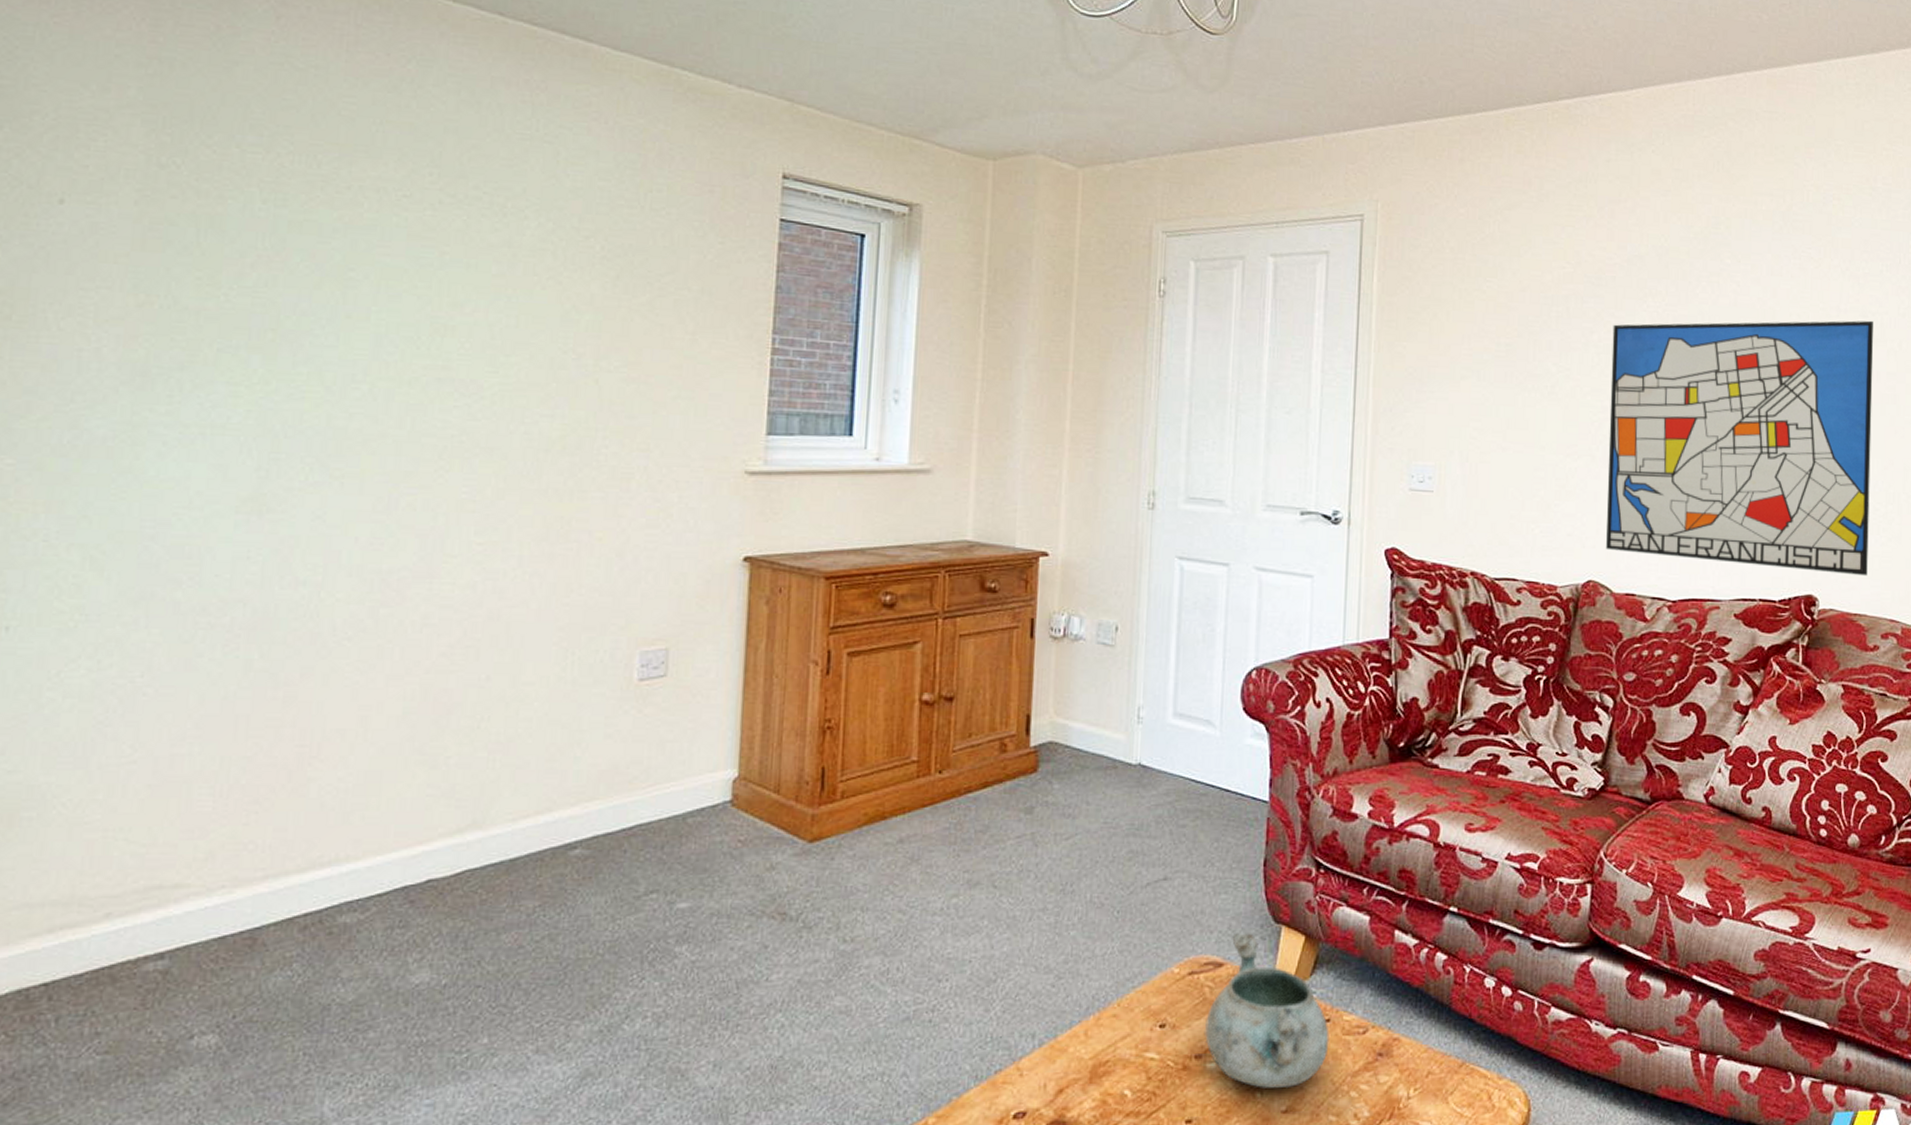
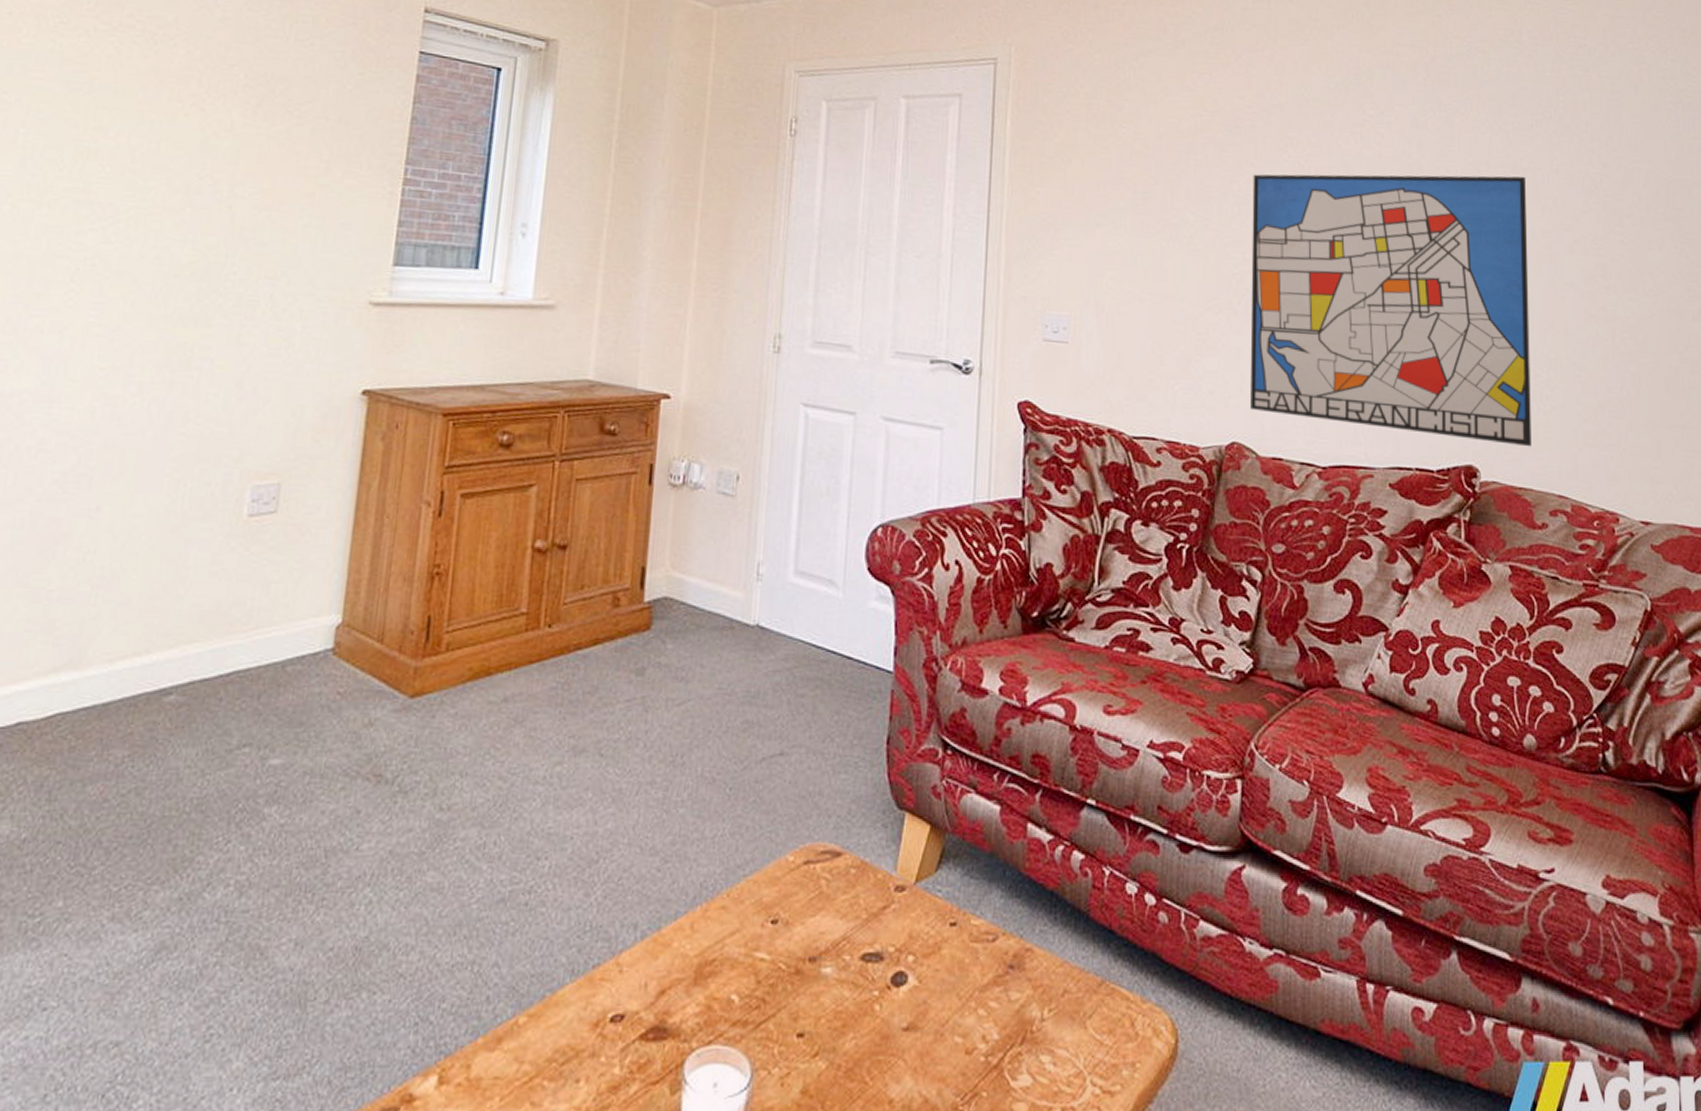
decorative bowl: present [1204,933,1330,1088] -> none [819,819,956,1000]

